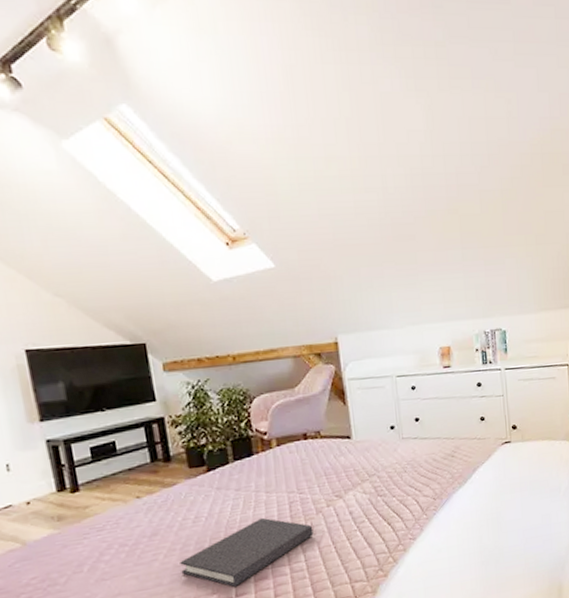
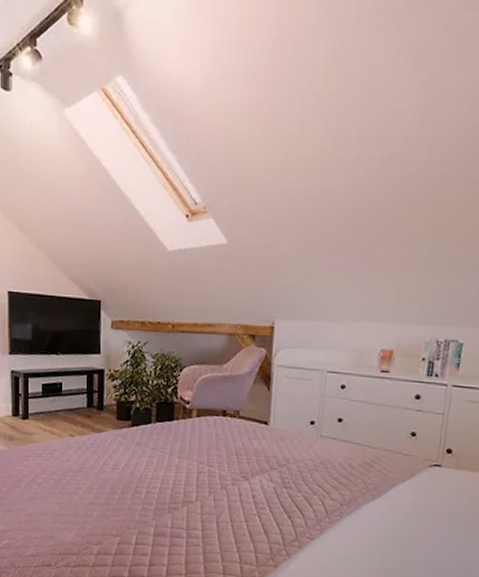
diary: present [180,517,314,587] -> none [94,479,215,535]

